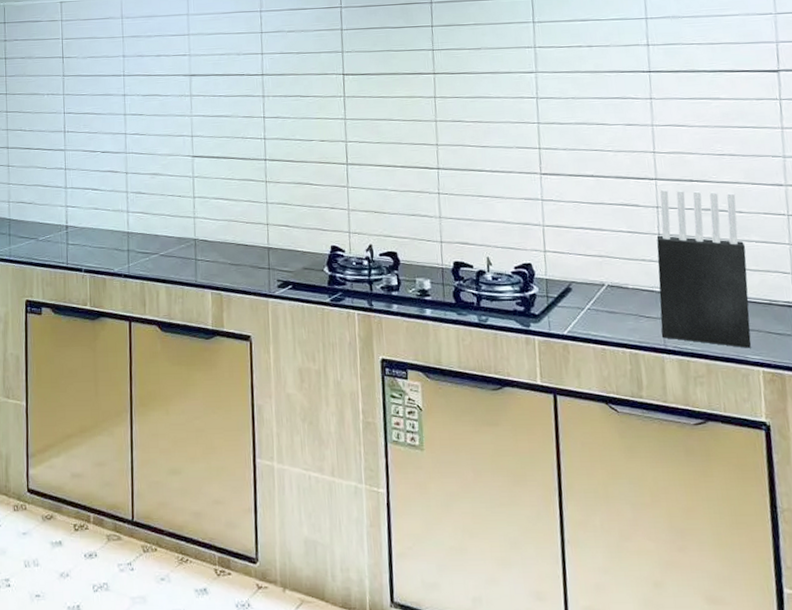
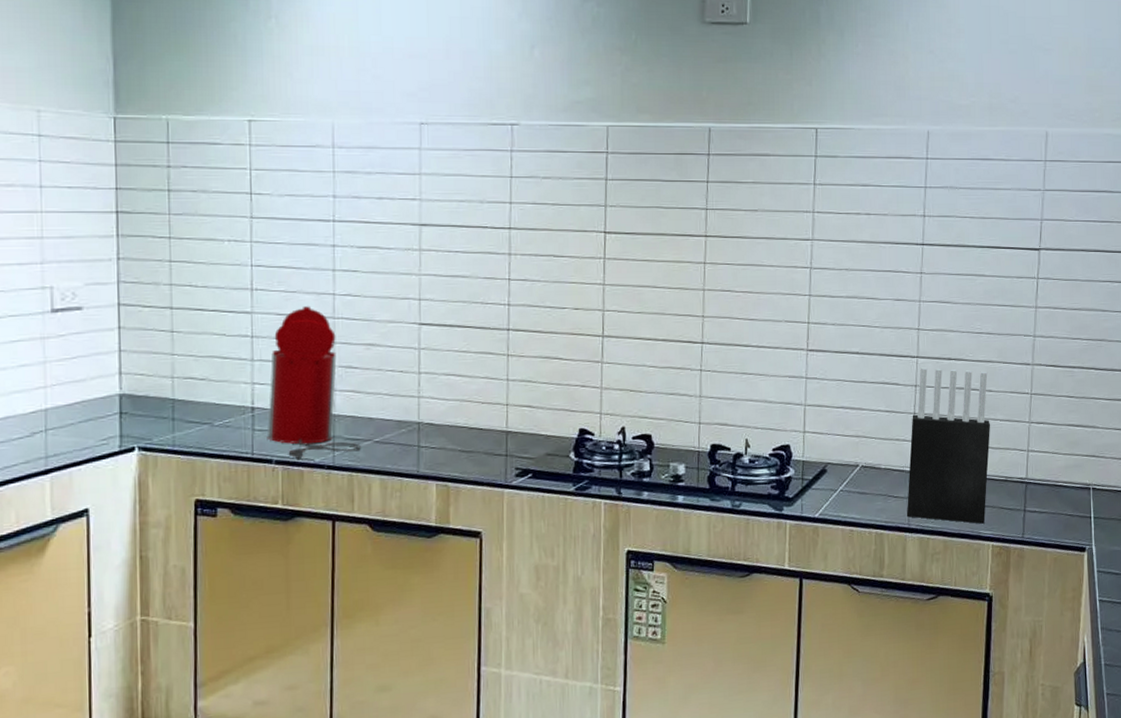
coffee maker: none [77,144,150,269] -> present [267,306,361,460]

